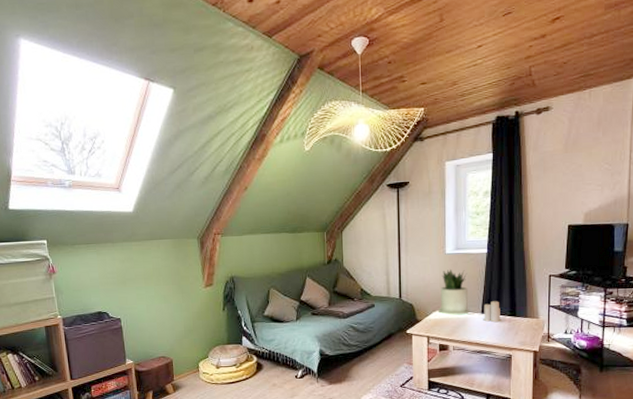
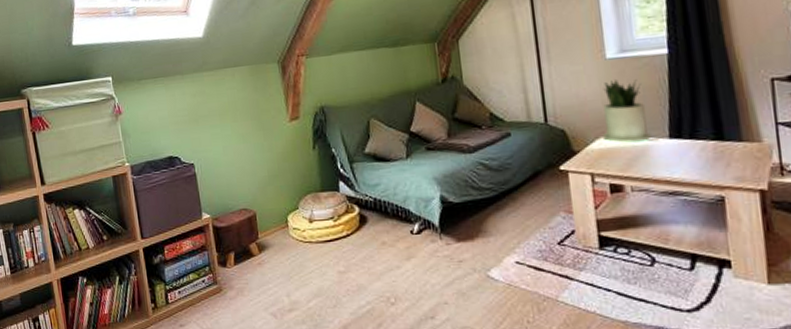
candle: present [483,300,501,323] -> none [672,118,702,151]

